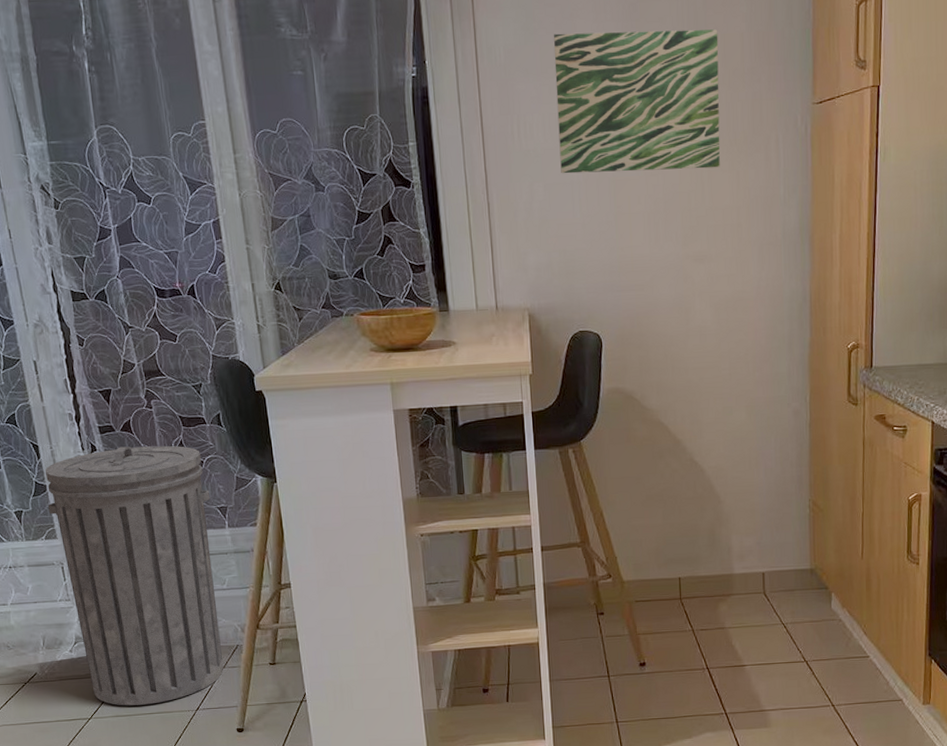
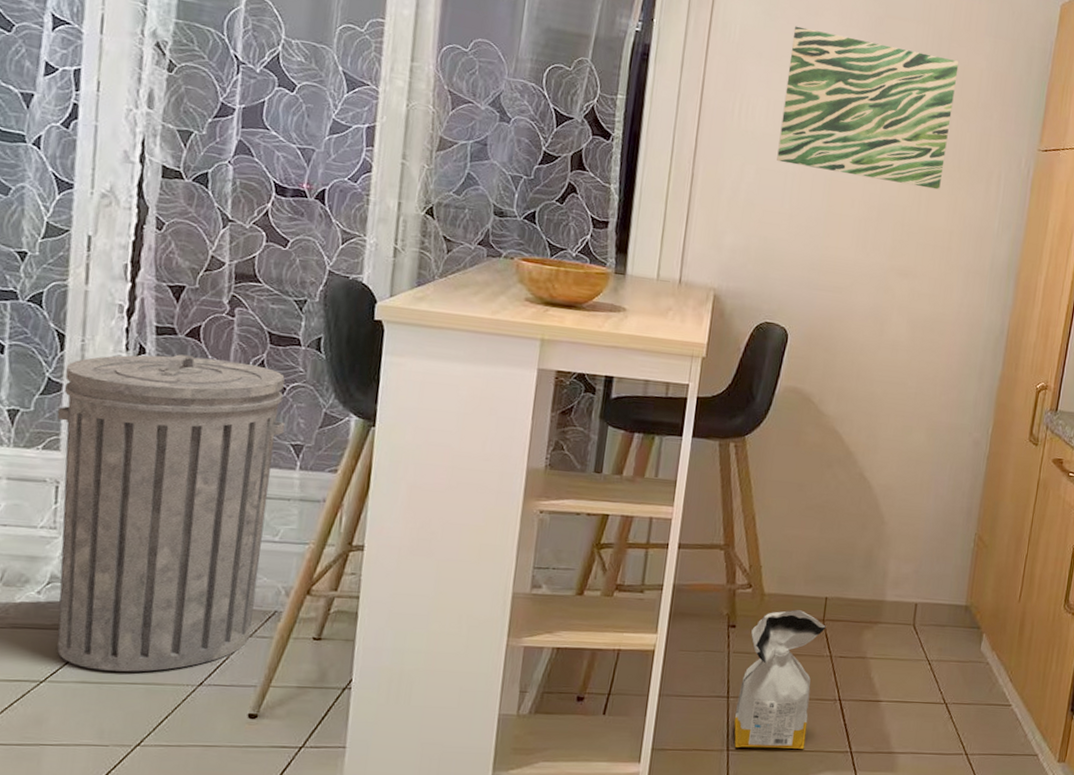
bag: none [617,592,684,719] -> present [733,610,826,749]

